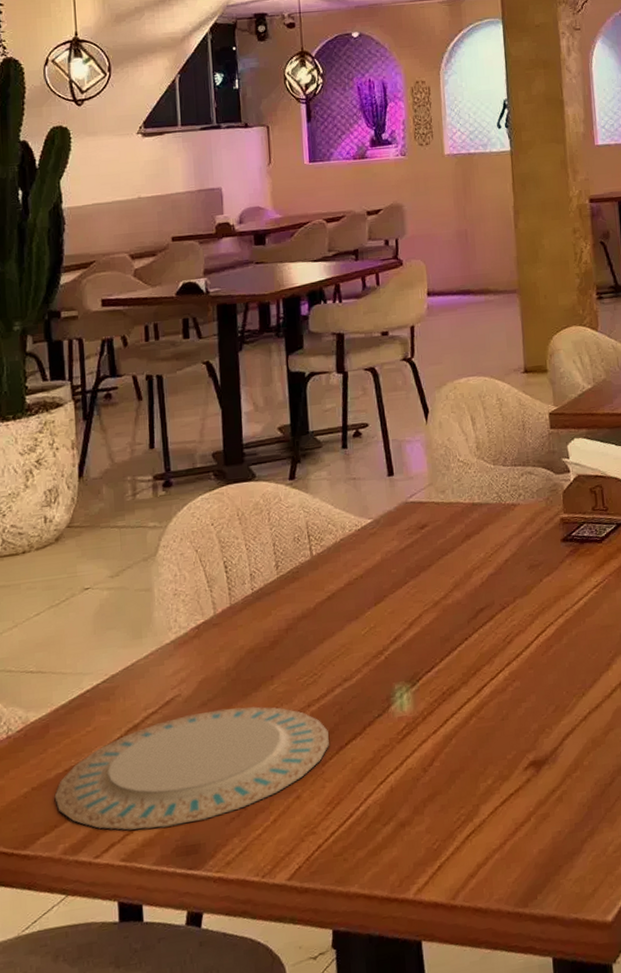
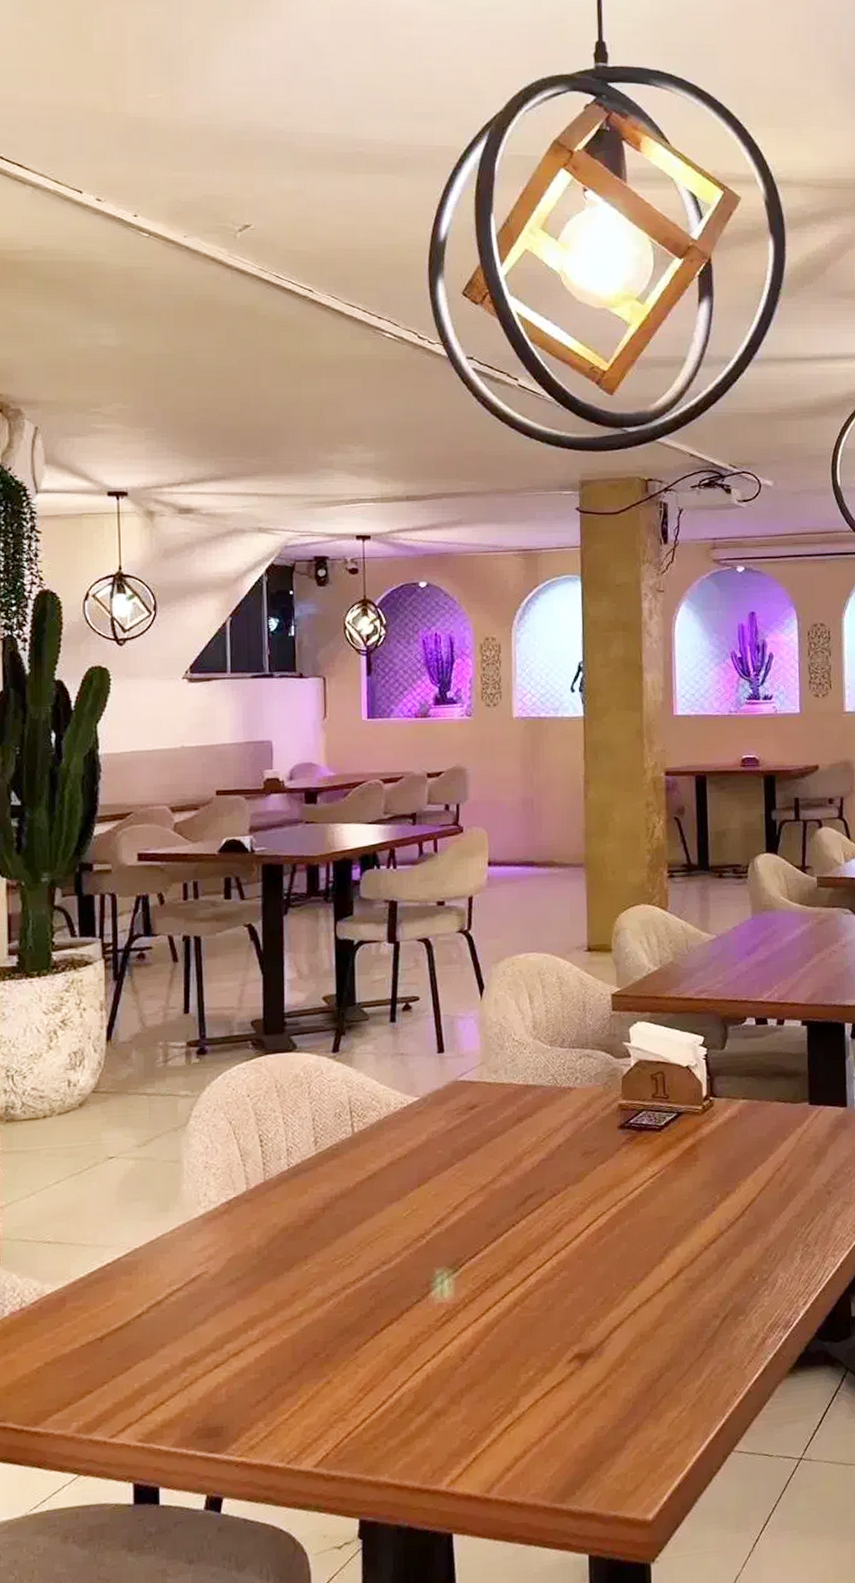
plate: present [54,706,329,831] -> none [69,1287,364,1410]

